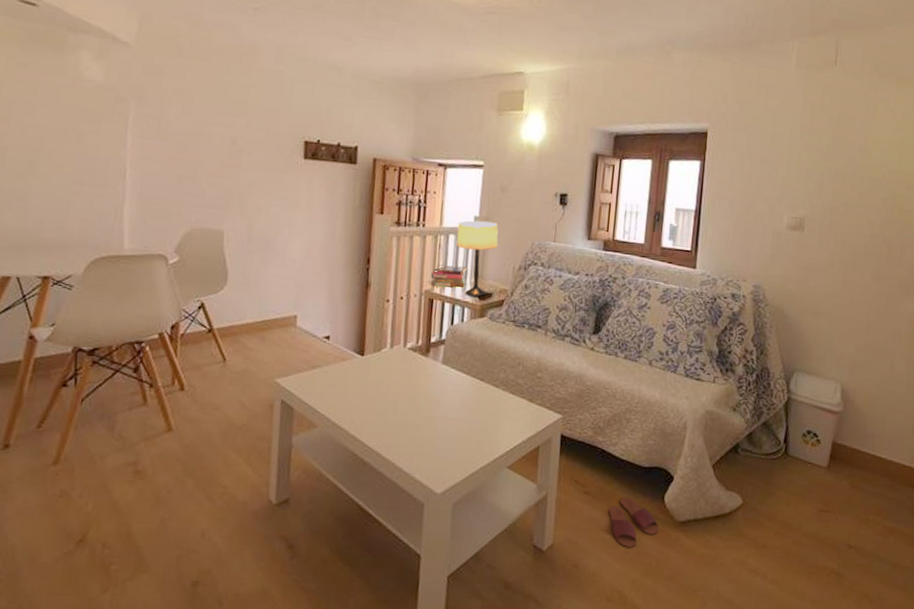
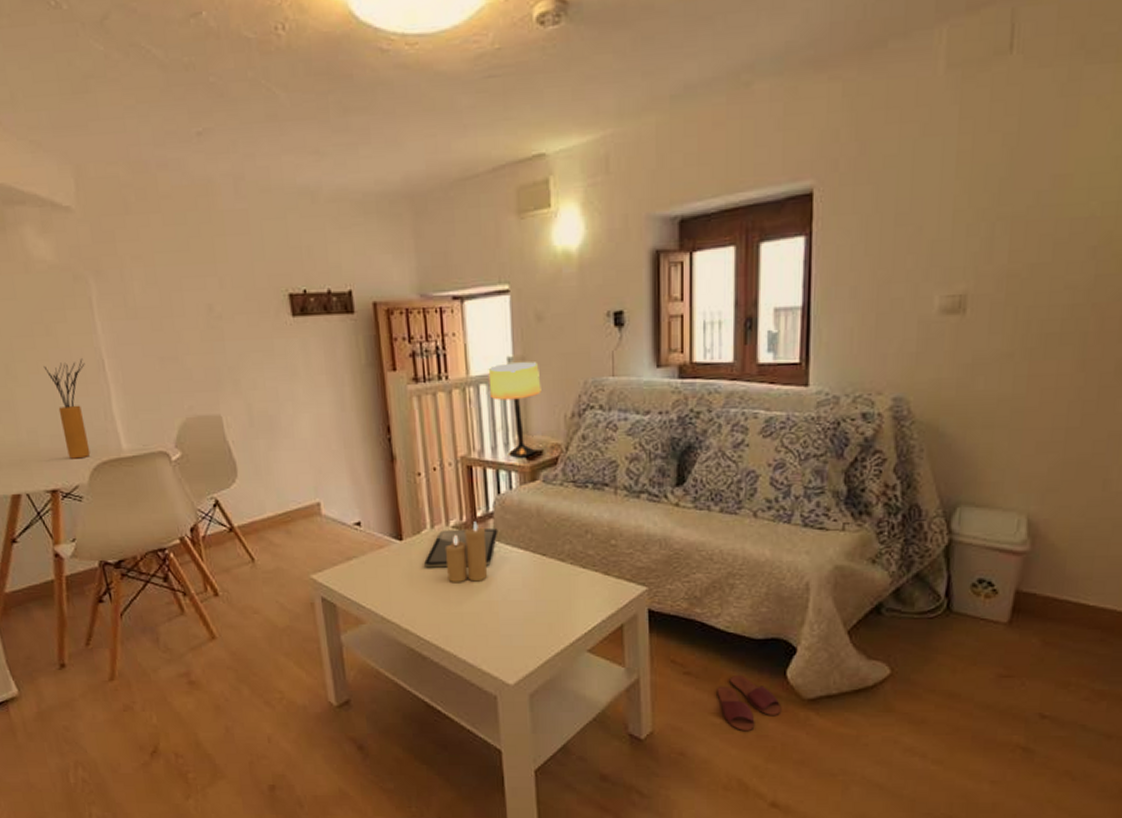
vase: none [67,165,108,252] -> present [43,358,91,459]
tablet: none [378,350,447,385] -> present [423,528,498,568]
candle: none [398,346,437,398] -> present [444,521,488,582]
books: present [430,264,468,288] -> none [464,422,508,451]

